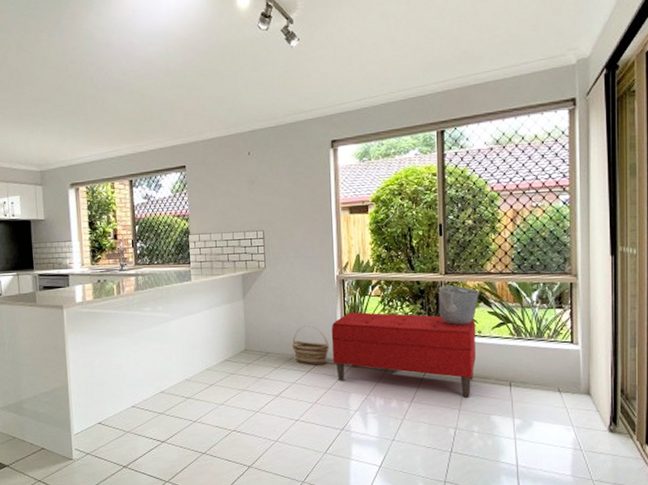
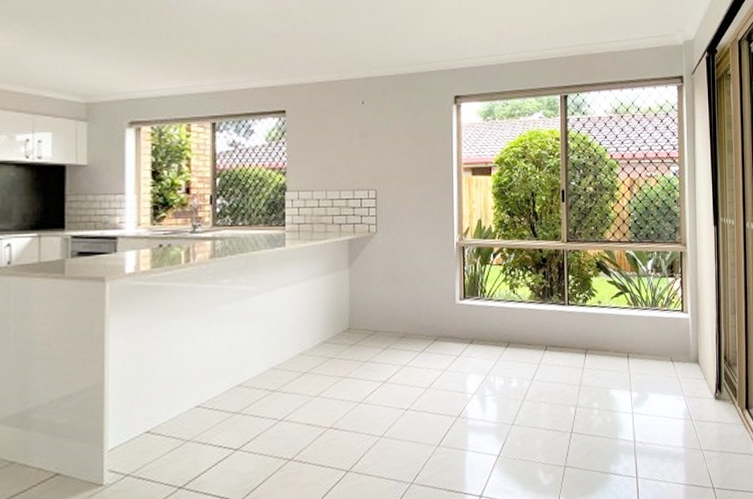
basket: present [292,325,329,365] -> none [405,297,446,344]
bench: present [331,311,476,398] -> none [448,282,596,373]
ceramic pot: present [438,285,479,326] -> none [560,254,599,296]

